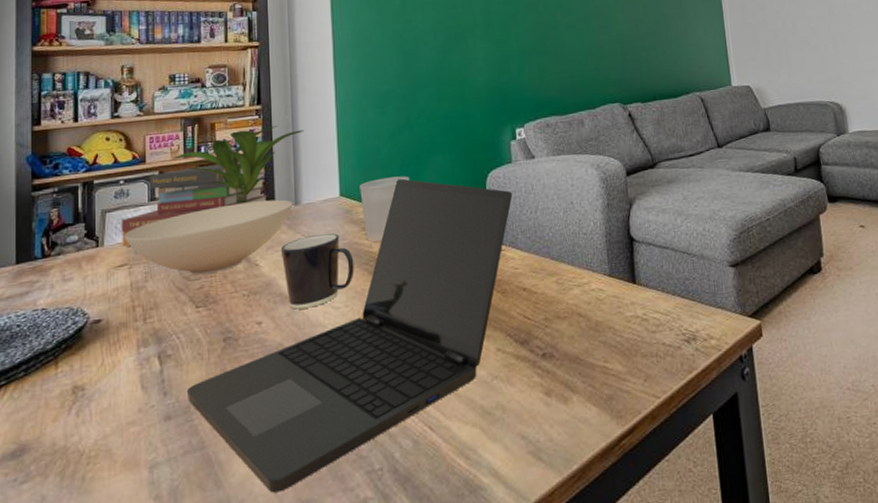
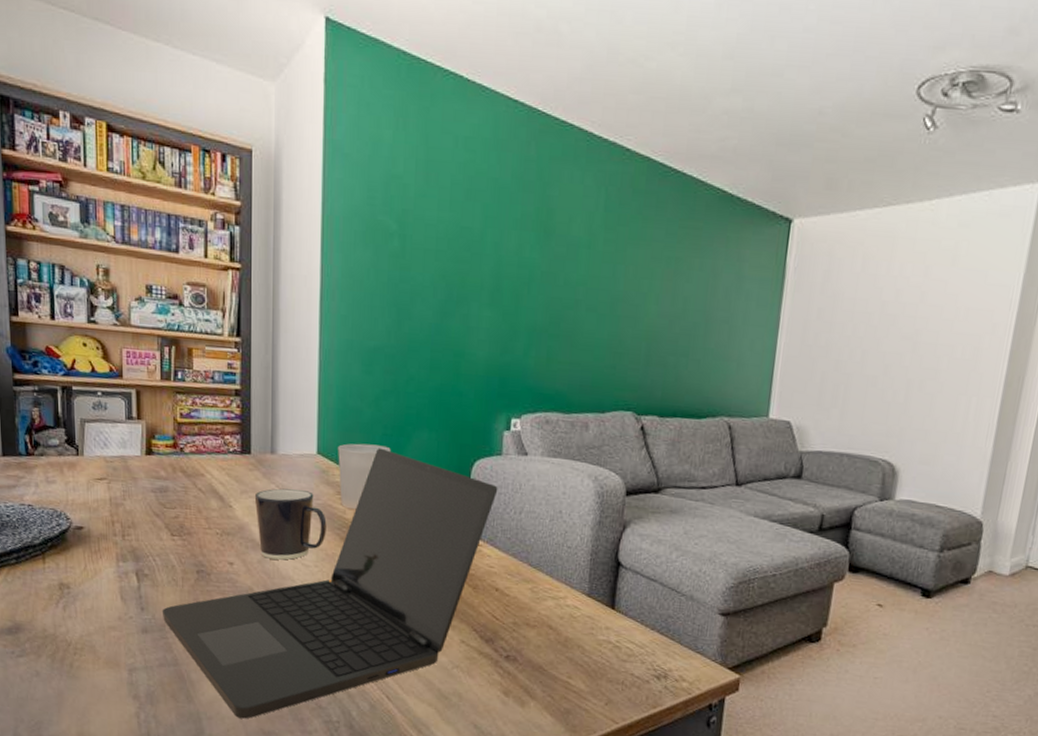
books: present [120,163,268,246] -> none [99,391,244,461]
bowl: present [125,199,294,275] -> none [103,438,269,506]
potted plant: present [172,126,304,205] -> none [148,361,284,442]

